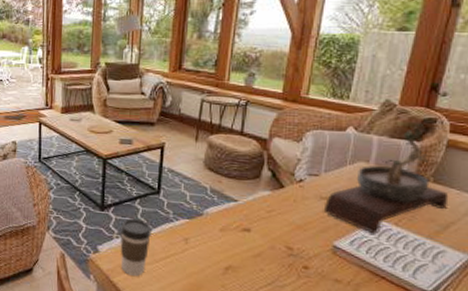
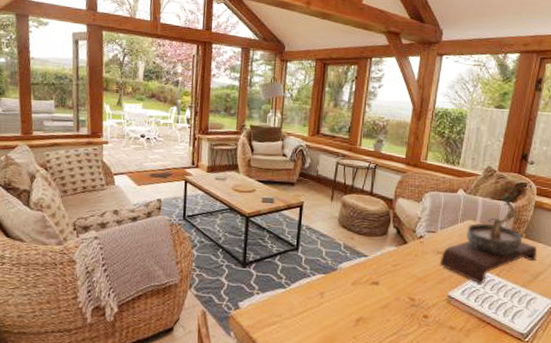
coffee cup: present [120,218,151,276] -> none [260,274,290,331]

